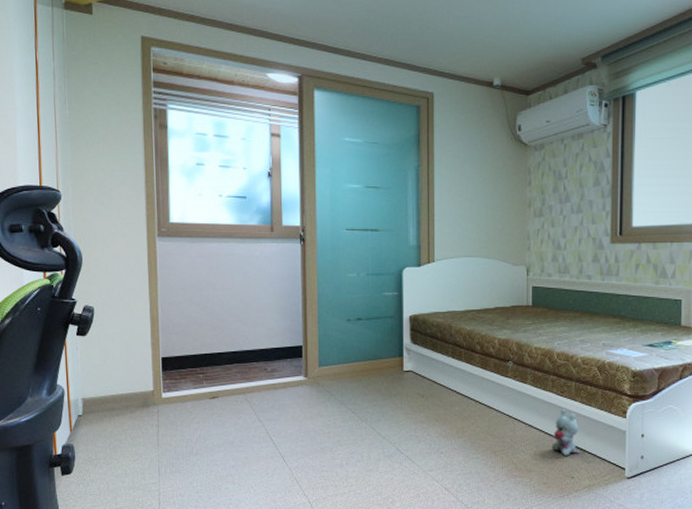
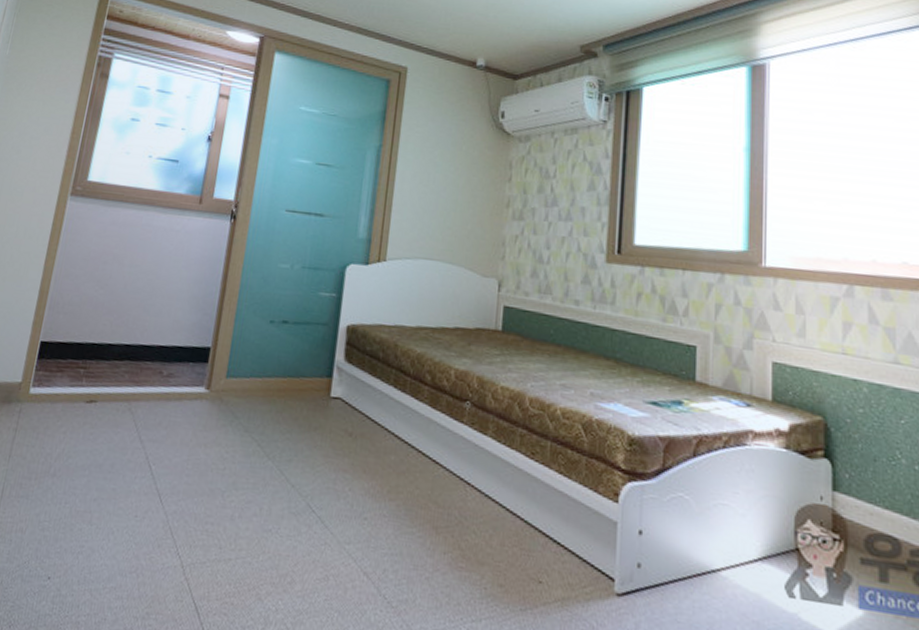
plush toy: present [551,409,580,456] -> none [513,477,553,549]

